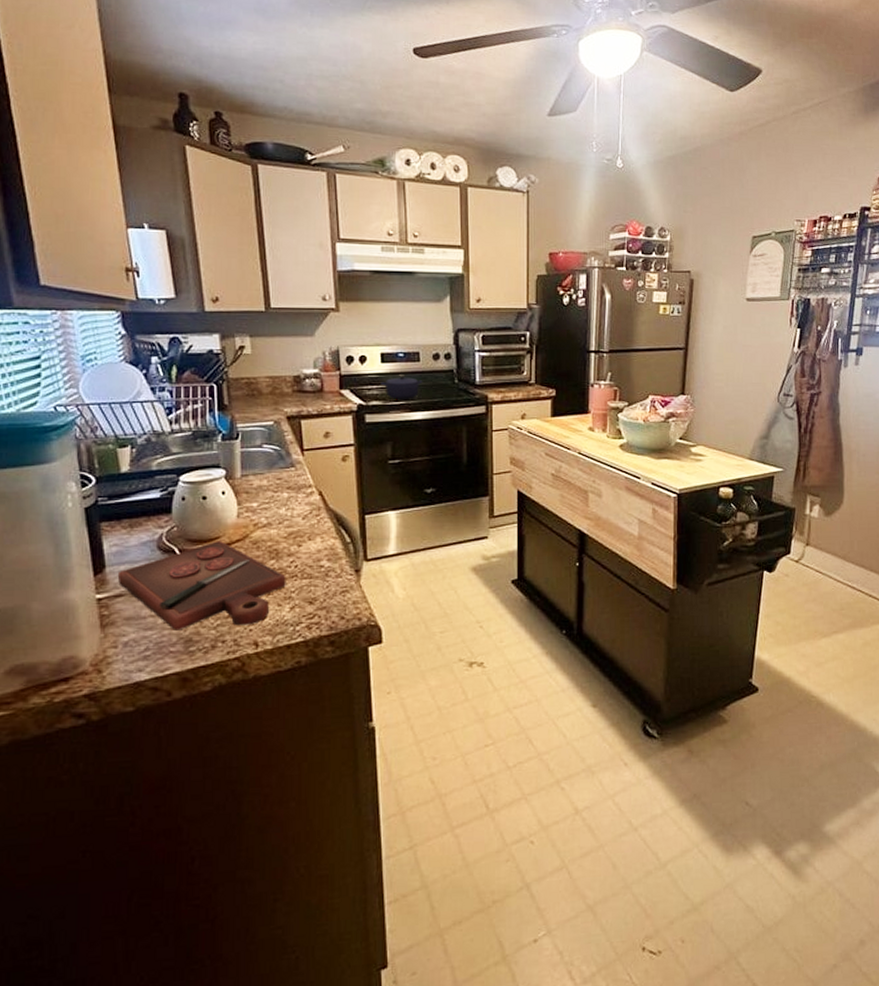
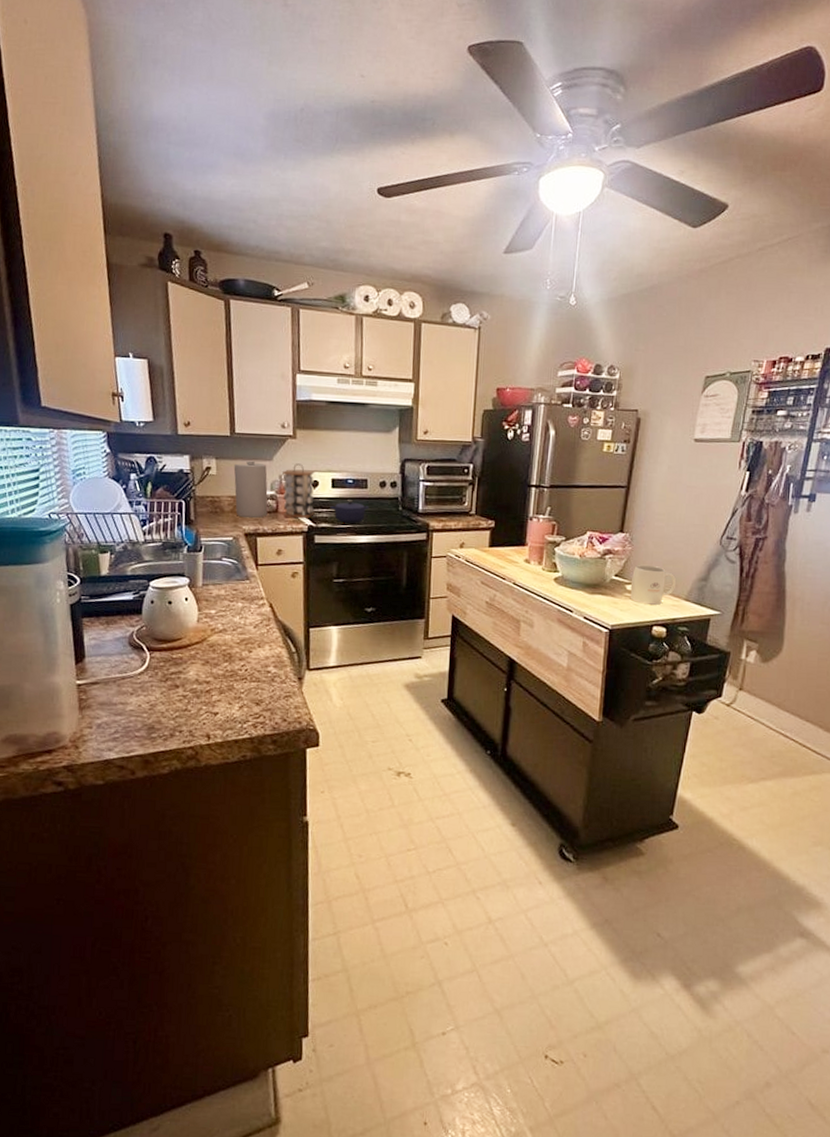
cutting board: present [117,541,286,631] -> none [94,642,237,719]
paper towel holder: none [271,337,312,400] -> present [233,460,268,518]
spice rack: none [325,338,364,398] -> present [281,463,315,519]
mug: none [695,426,739,466] -> present [630,564,677,605]

